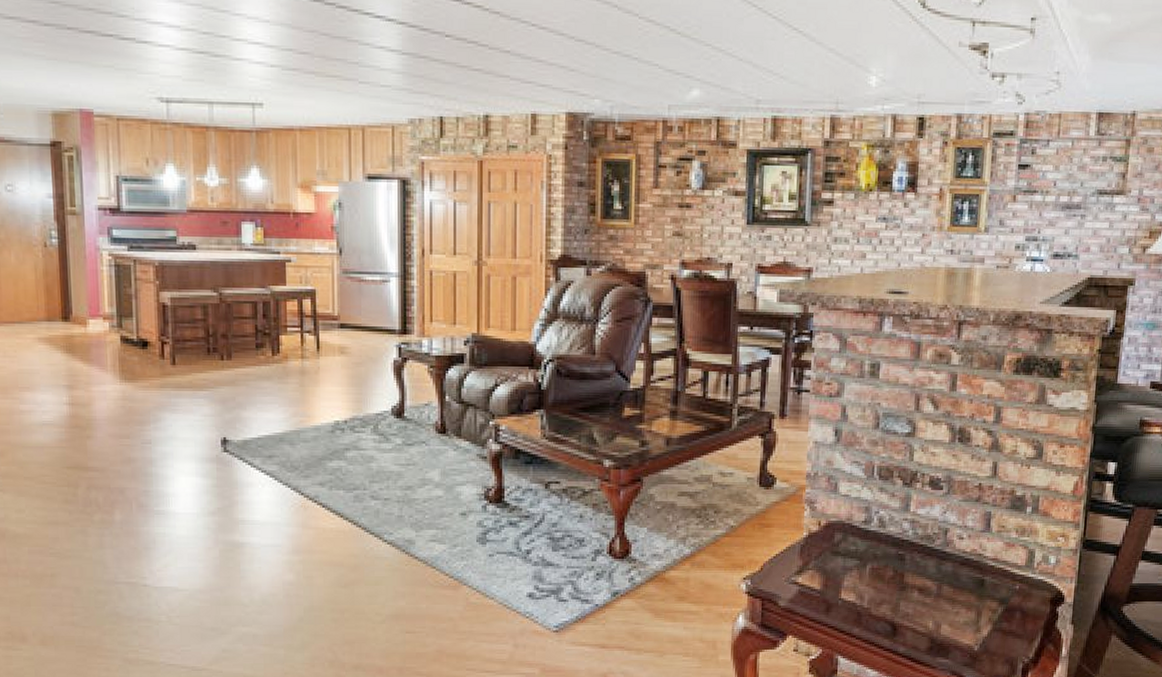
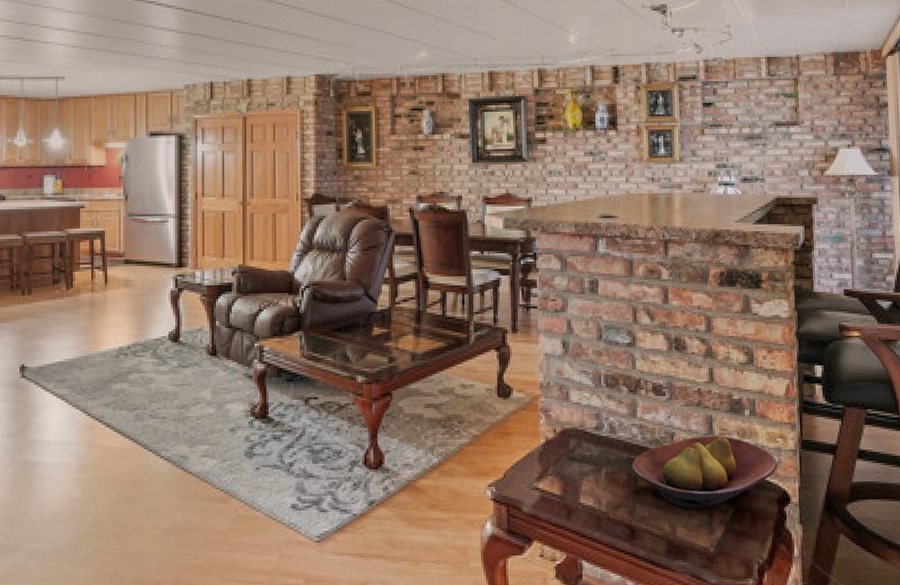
fruit bowl: none [899,533,1056,606] -> present [631,435,778,508]

